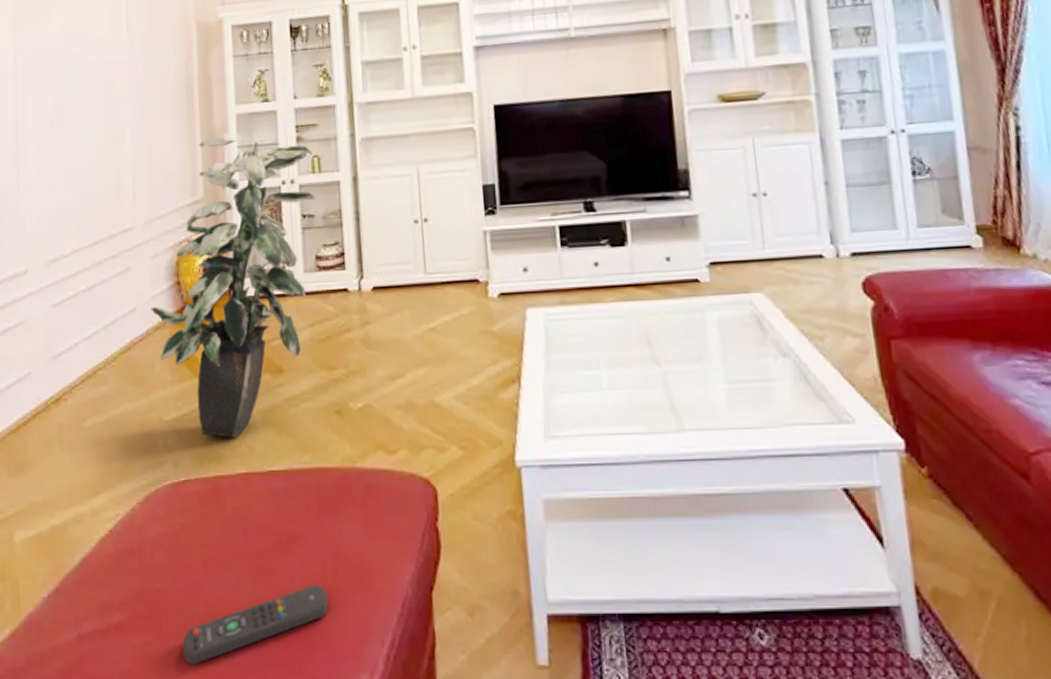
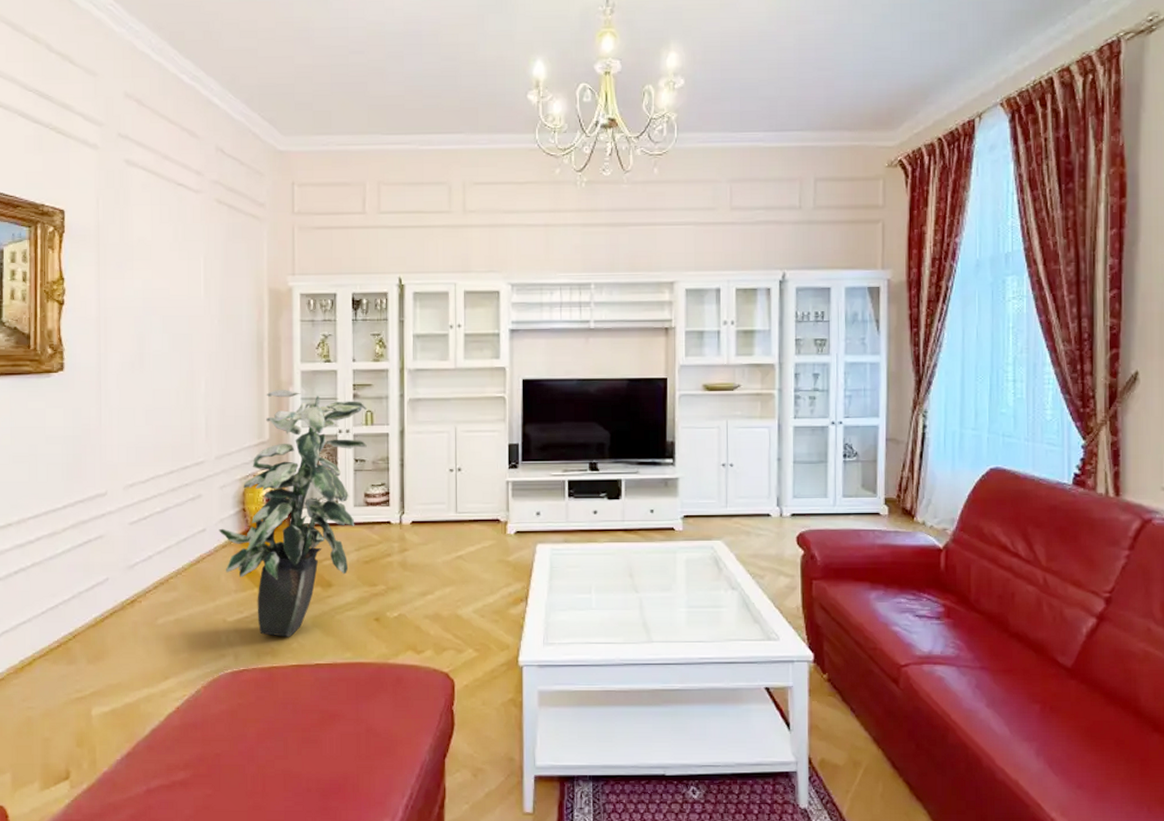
remote control: present [183,585,328,665] -> none [237,752,360,812]

